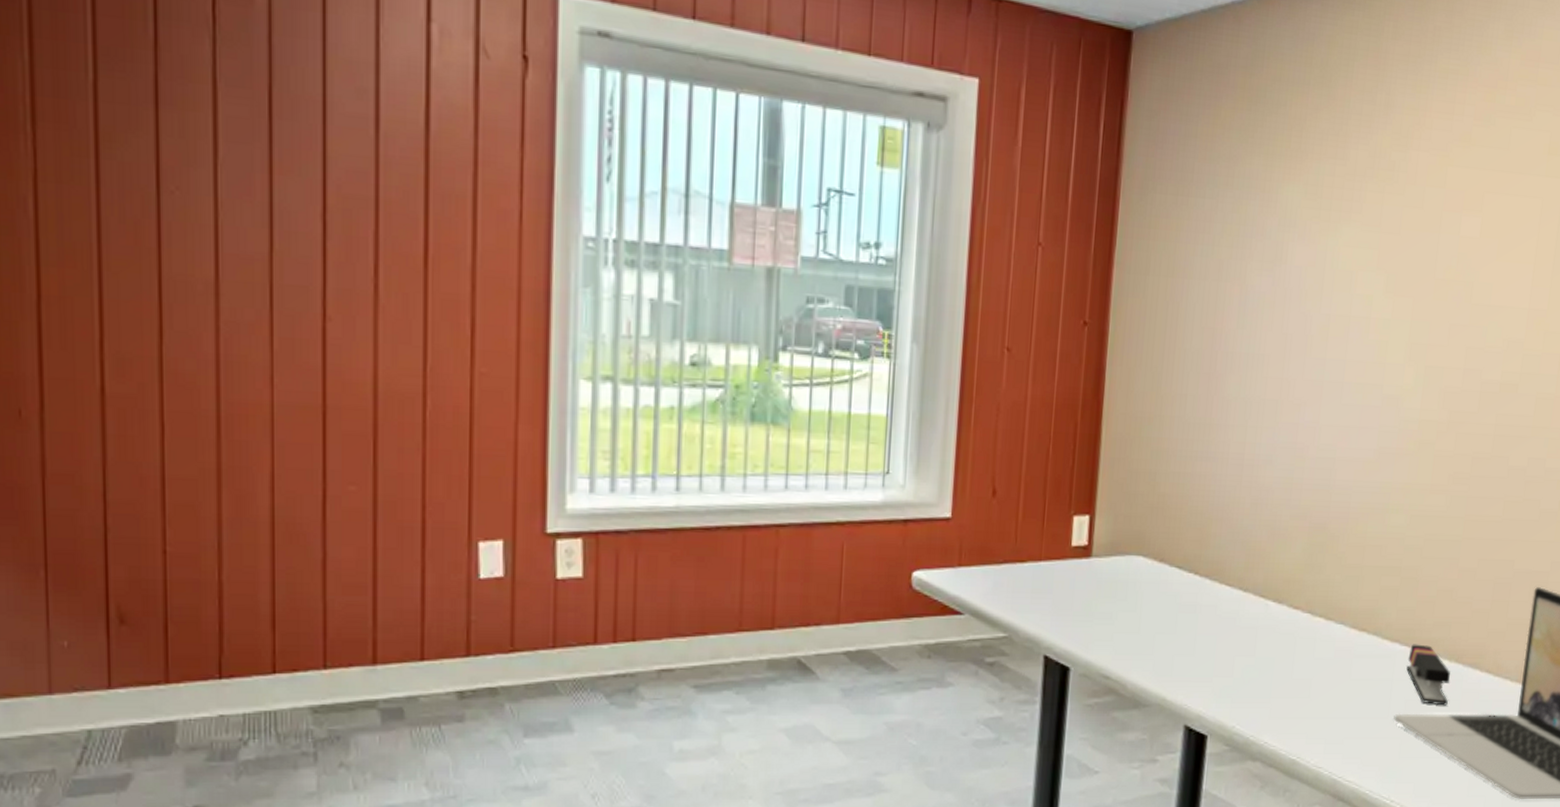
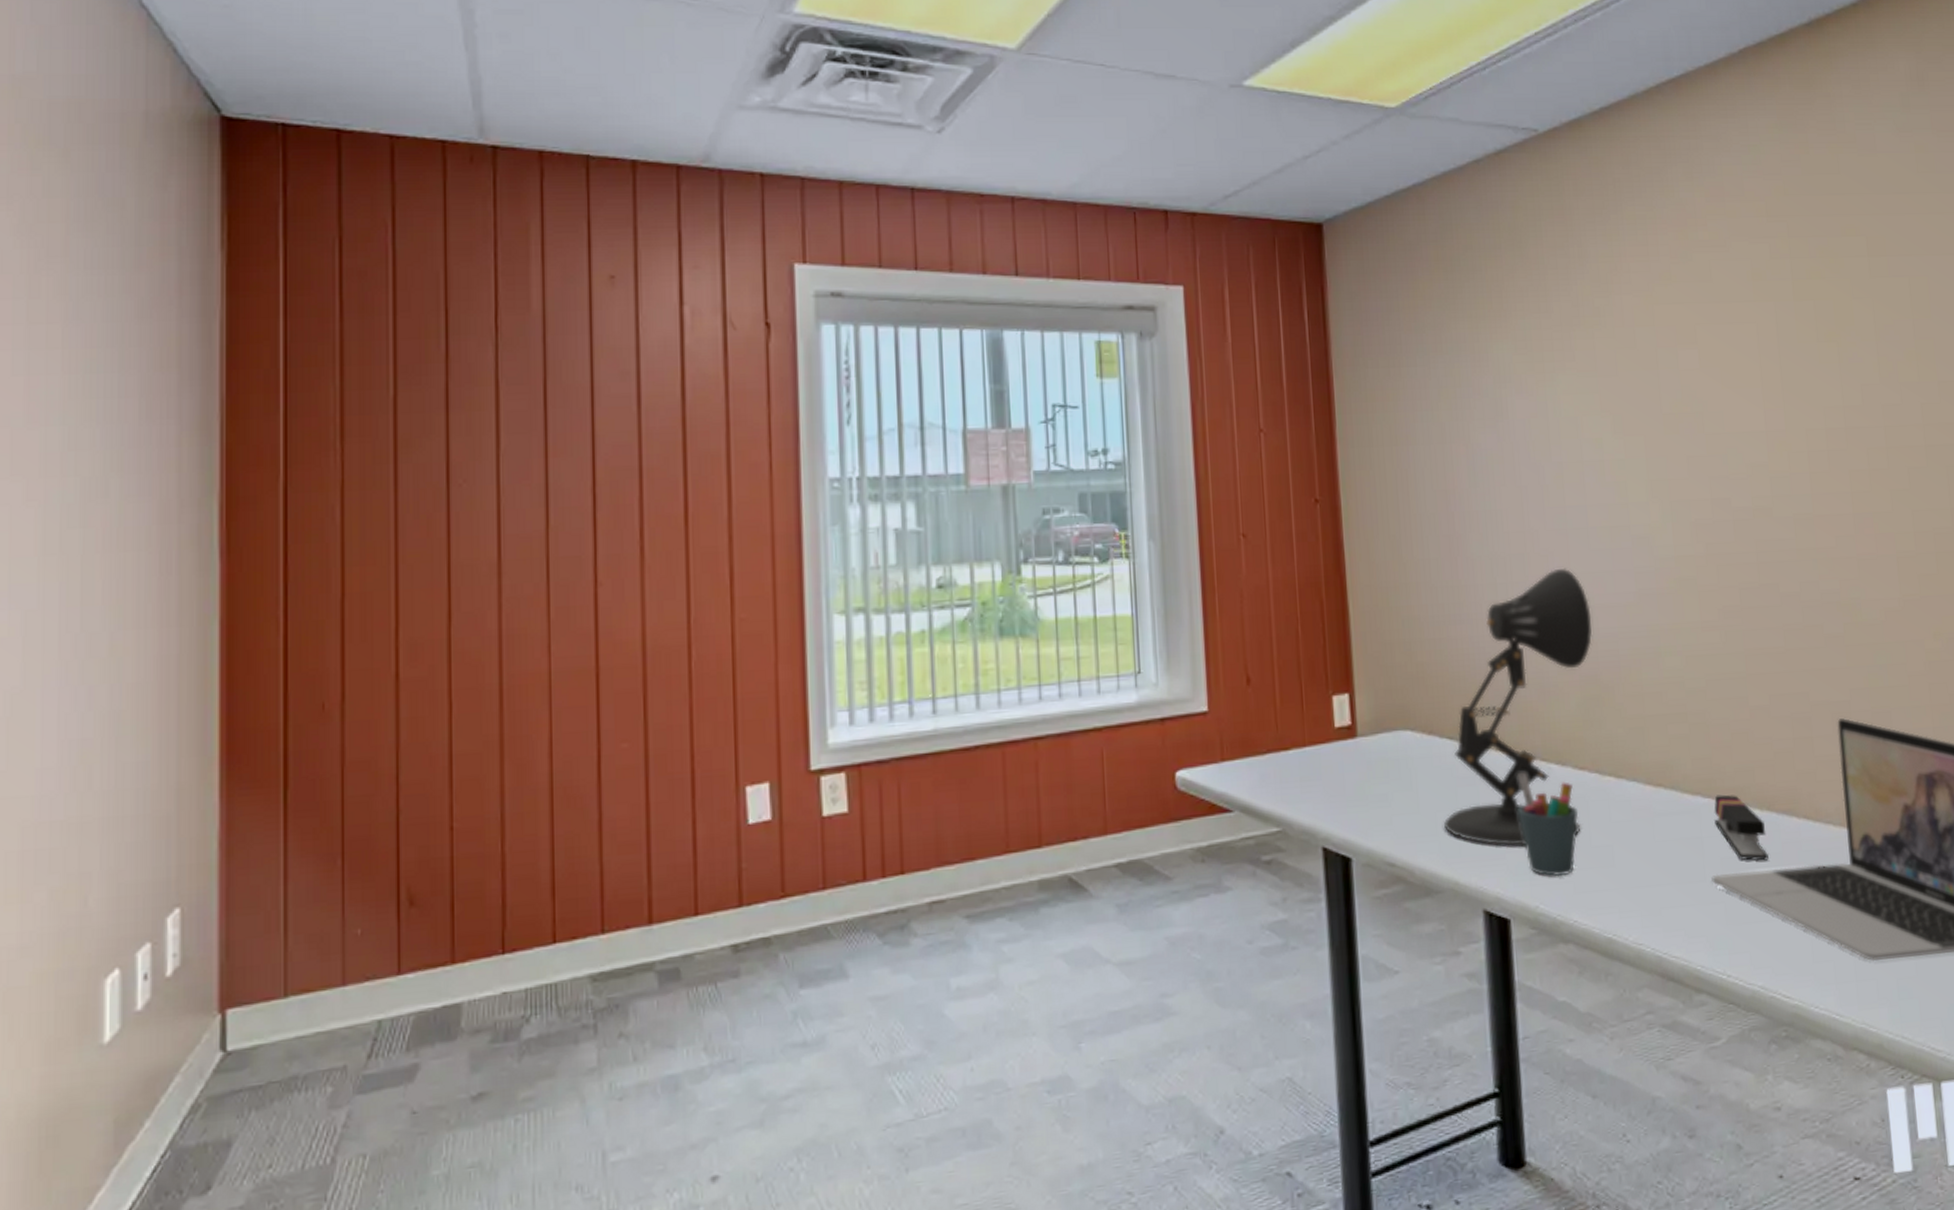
desk lamp: none [1160,418,1332,672] -> present [1443,567,1593,847]
pen holder: none [1230,605,1286,702] -> present [1517,772,1579,877]

